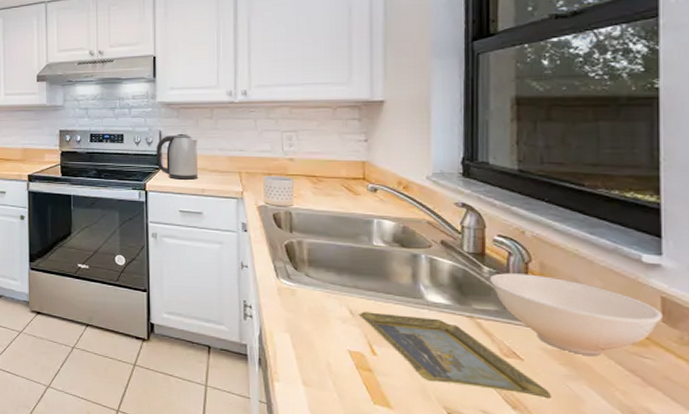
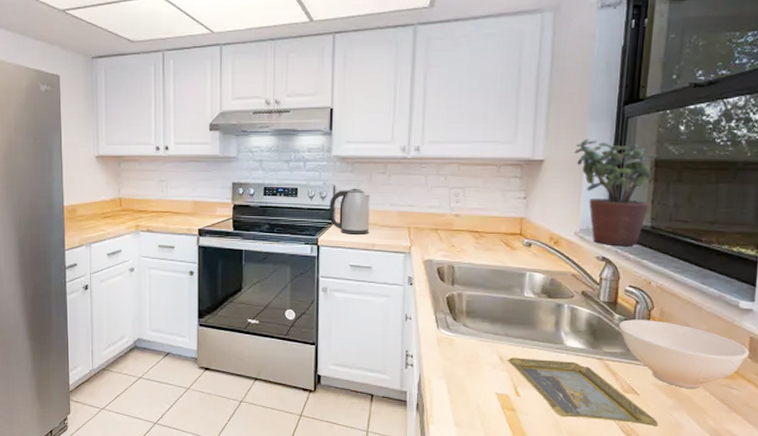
mug: present [263,175,294,206] -> none [429,231,458,260]
potted plant: none [418,77,518,192] -> present [574,139,658,247]

